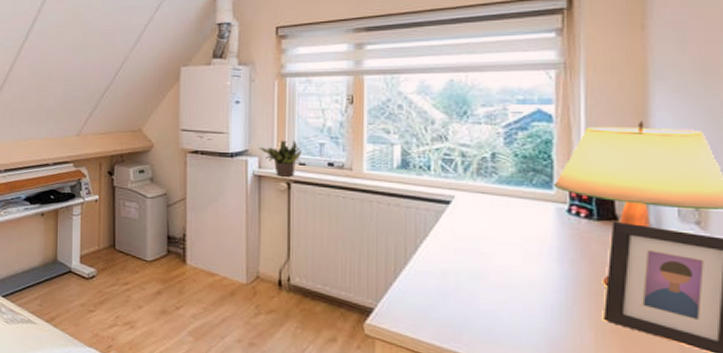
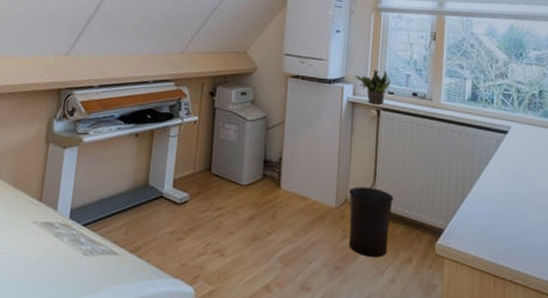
waste bin: none [261,263,312,335] -> present [348,186,394,257]

